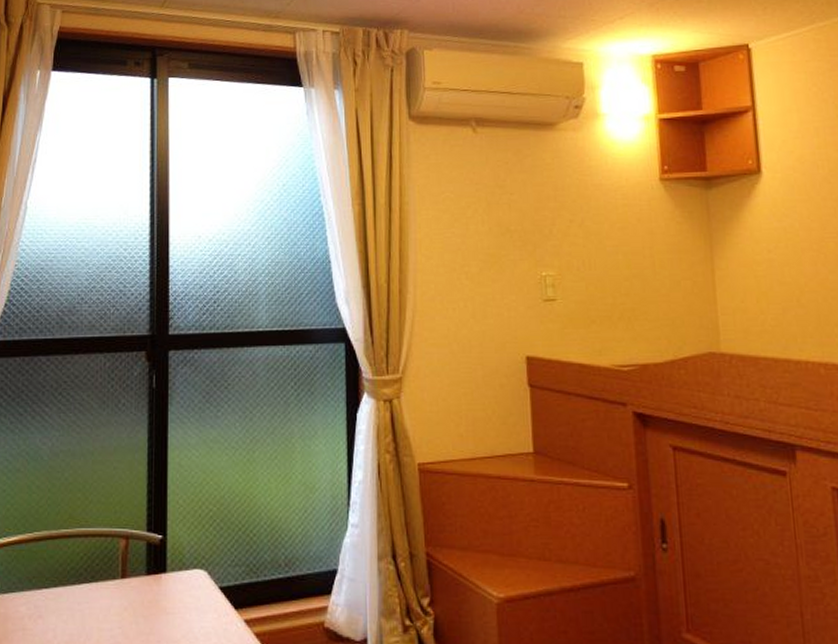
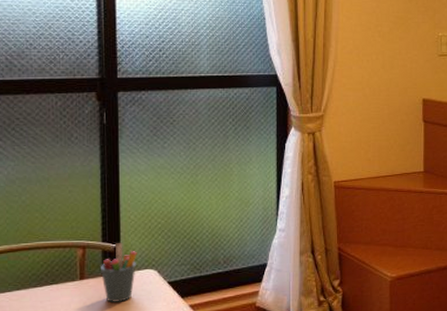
pen holder: none [145,532,185,610] -> present [101,242,137,302]

